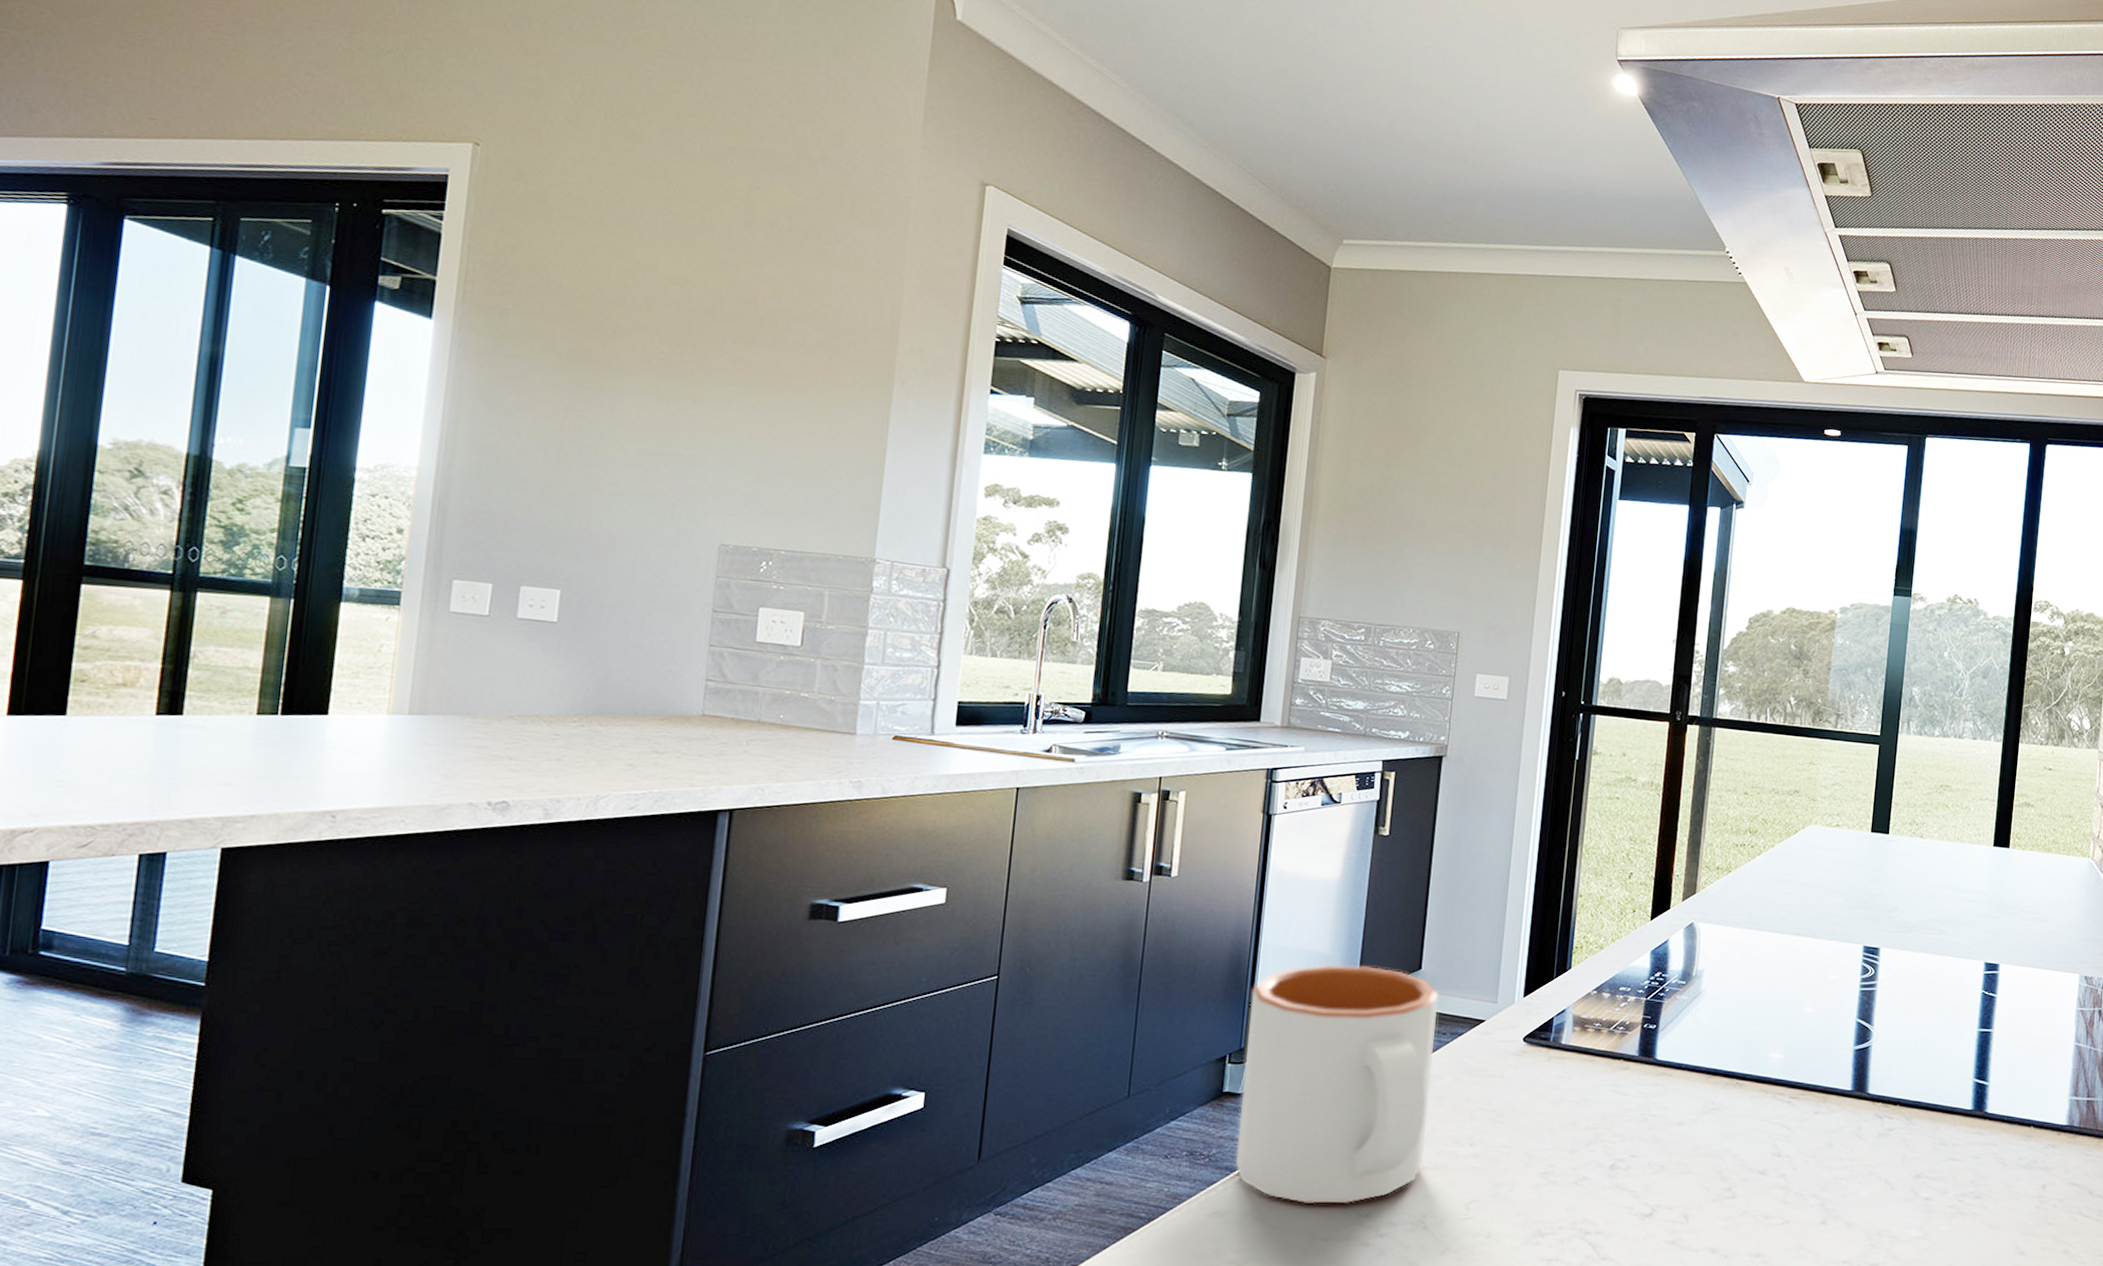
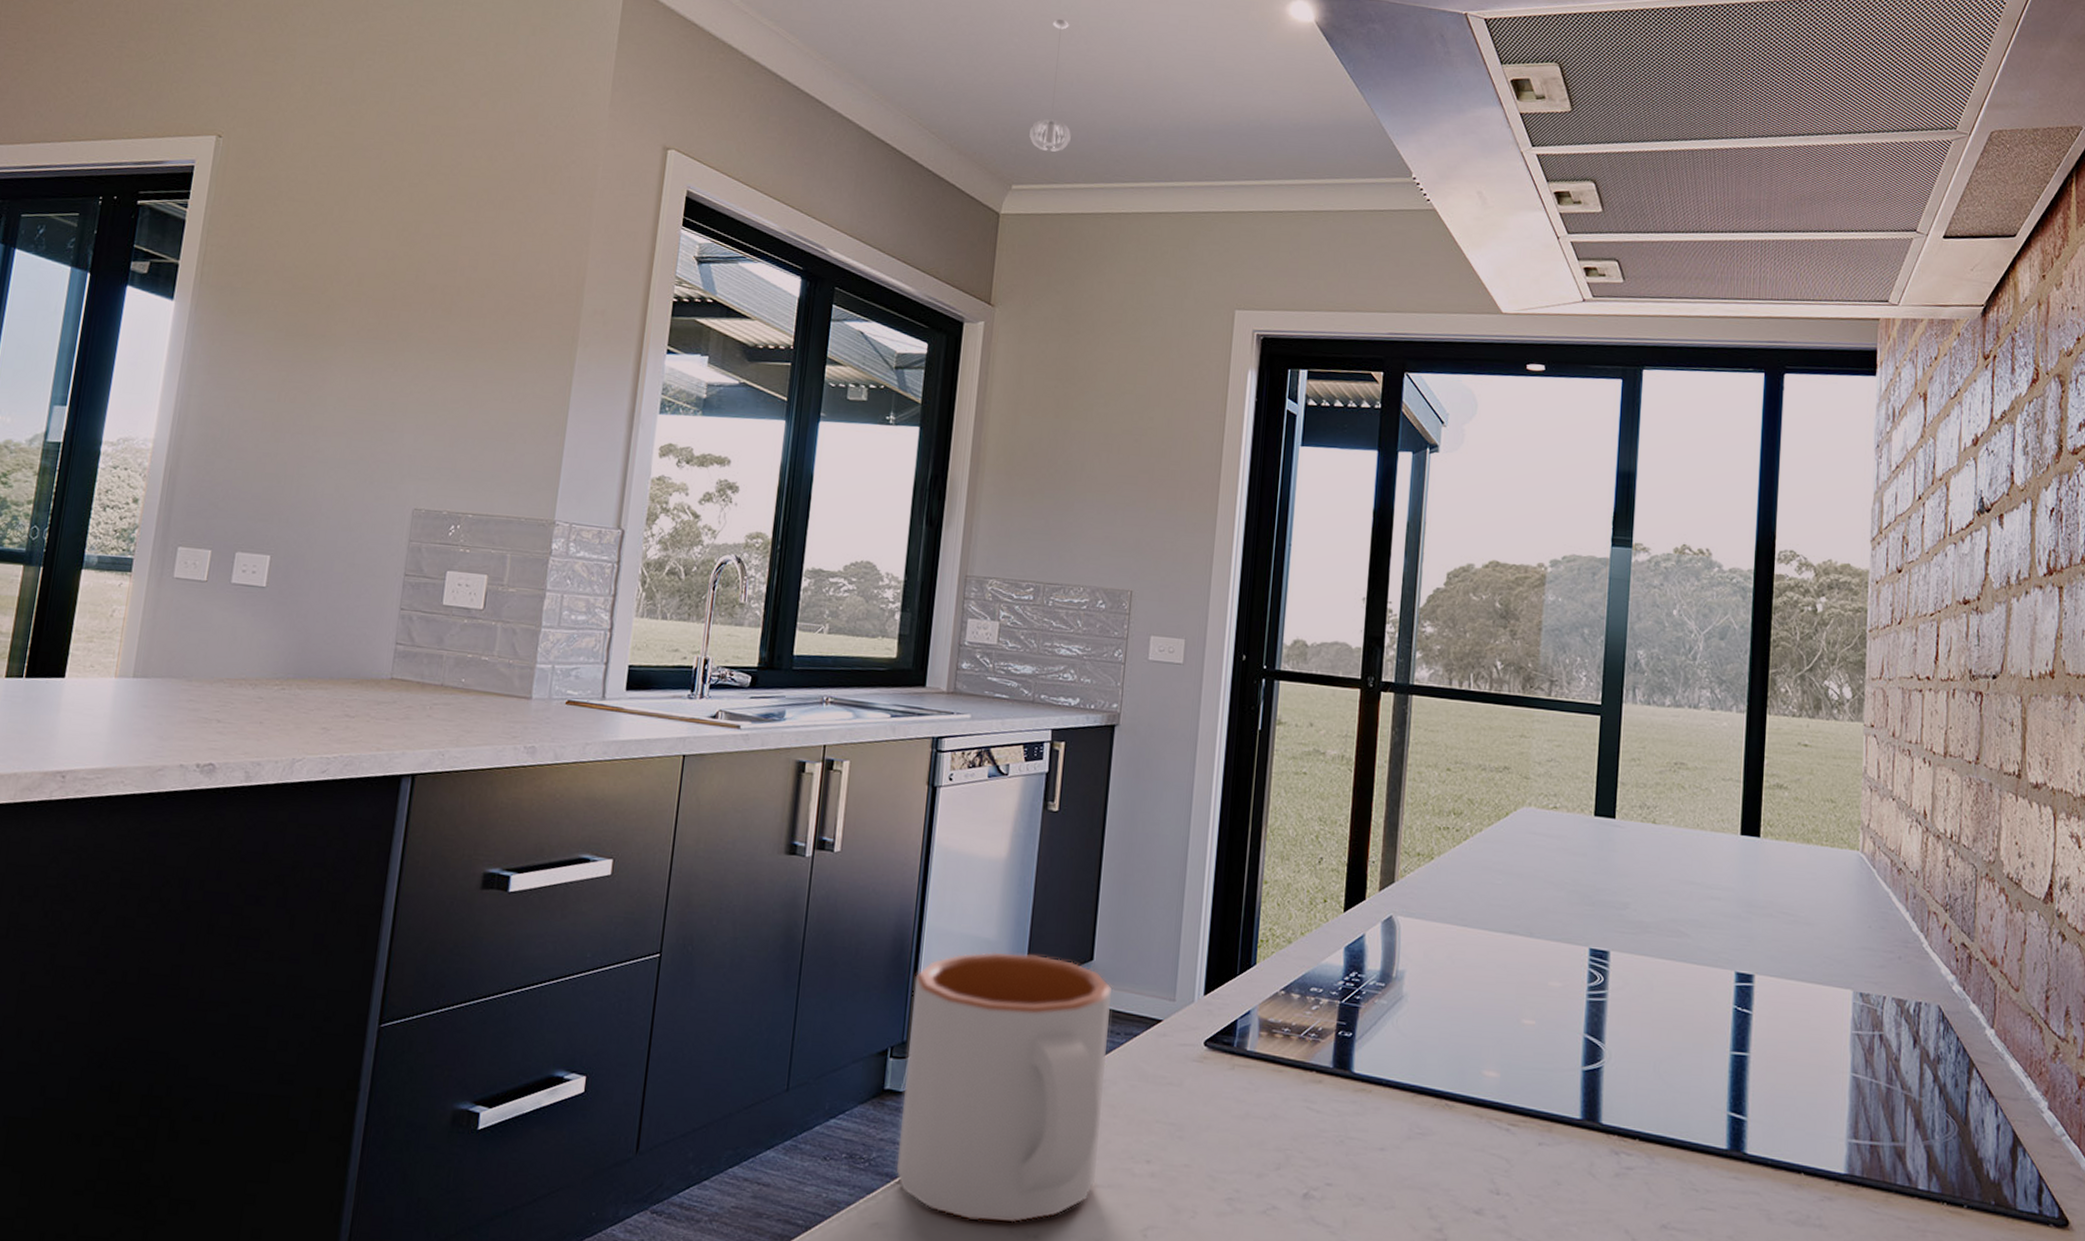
pendant light: none [1360,76,1402,209] -> present [1029,19,1071,152]

